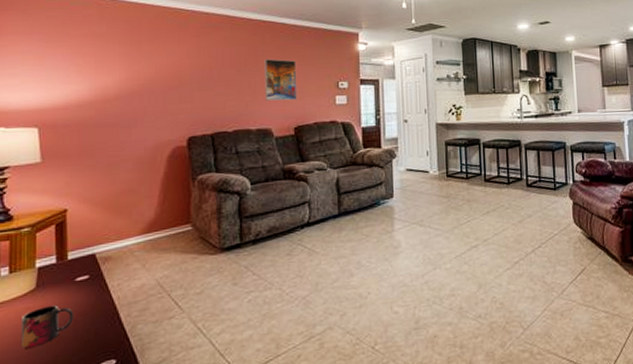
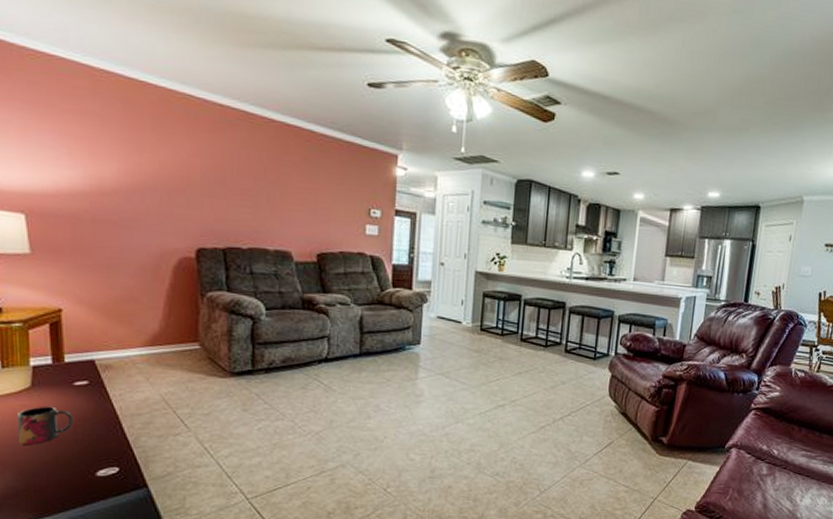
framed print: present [264,59,298,101] -> none [286,170,324,224]

